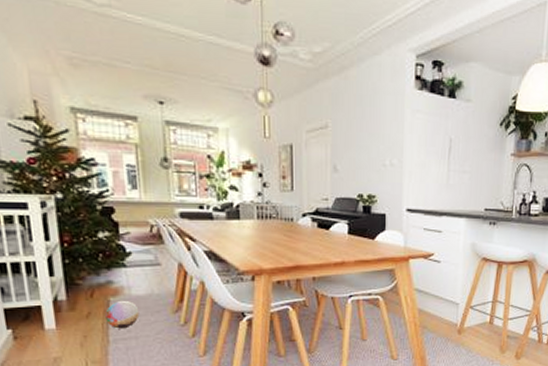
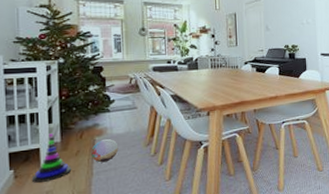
stacking toy: none [34,289,83,347] -> present [31,133,72,183]

